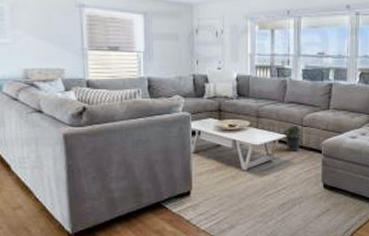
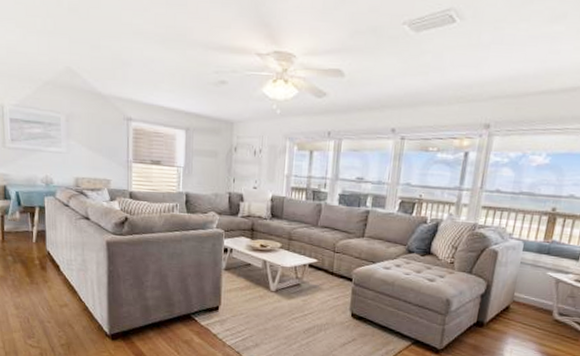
potted plant: present [281,124,302,151] -> none [312,250,334,277]

